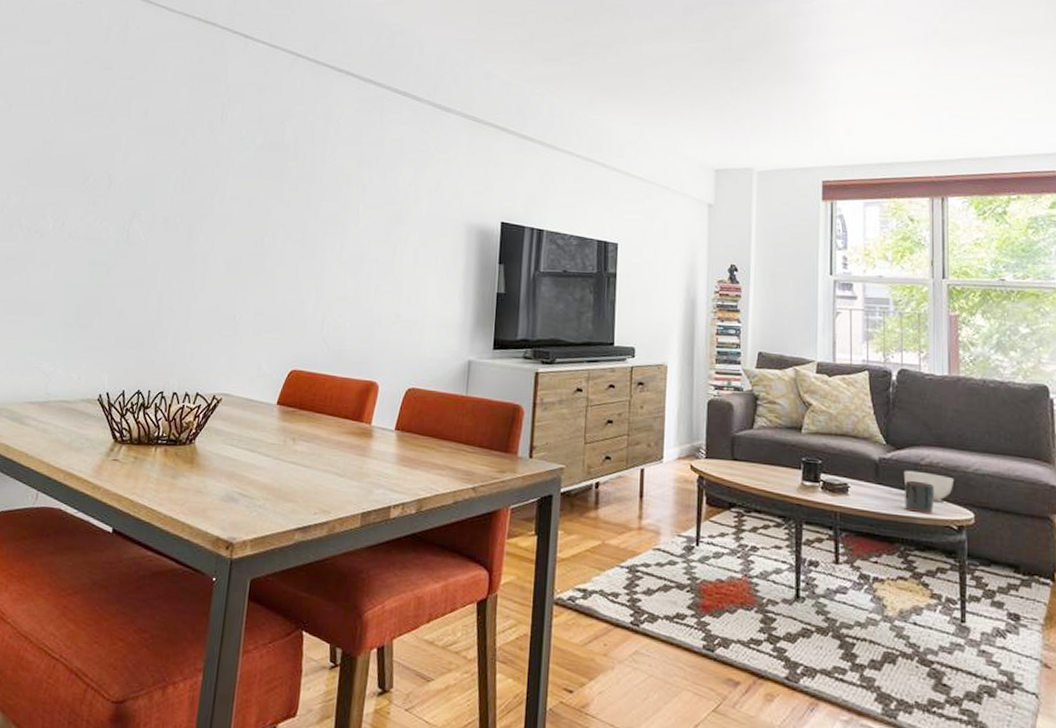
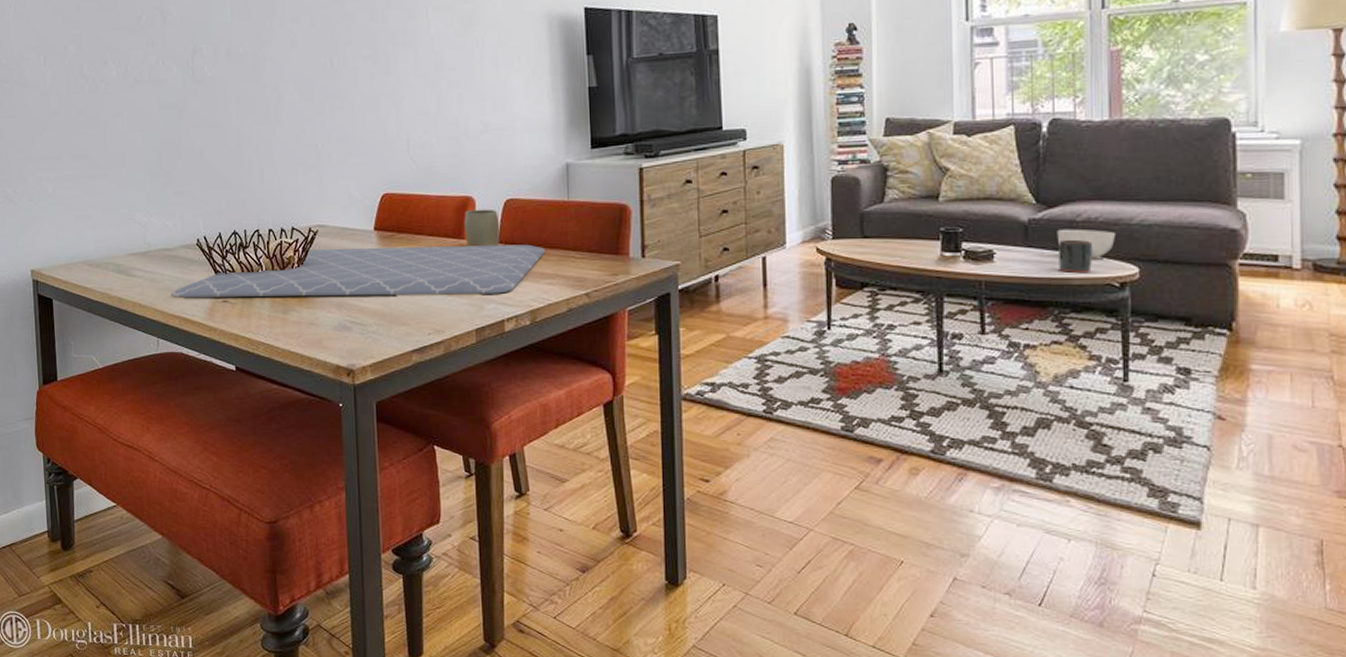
placemat: none [60,416,439,480] -> present [170,244,545,299]
mug: none [363,394,399,433] -> present [464,209,500,247]

